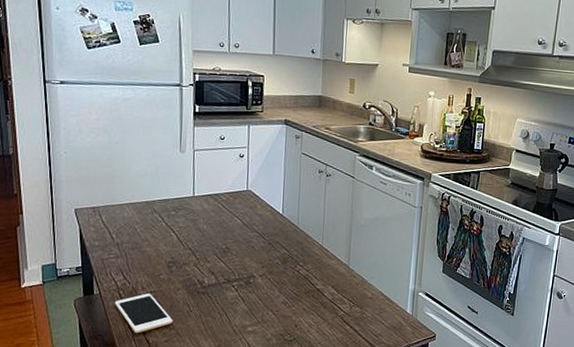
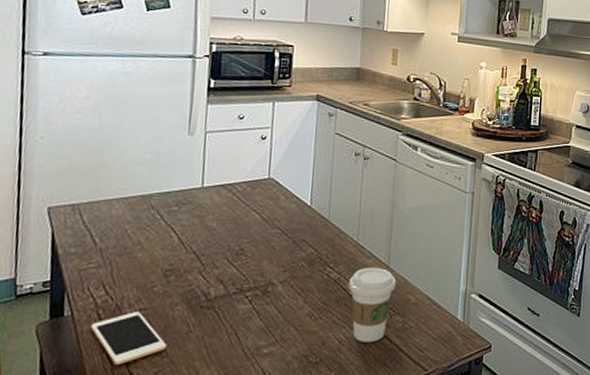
coffee cup: none [315,266,355,327] -> present [348,267,396,342]

